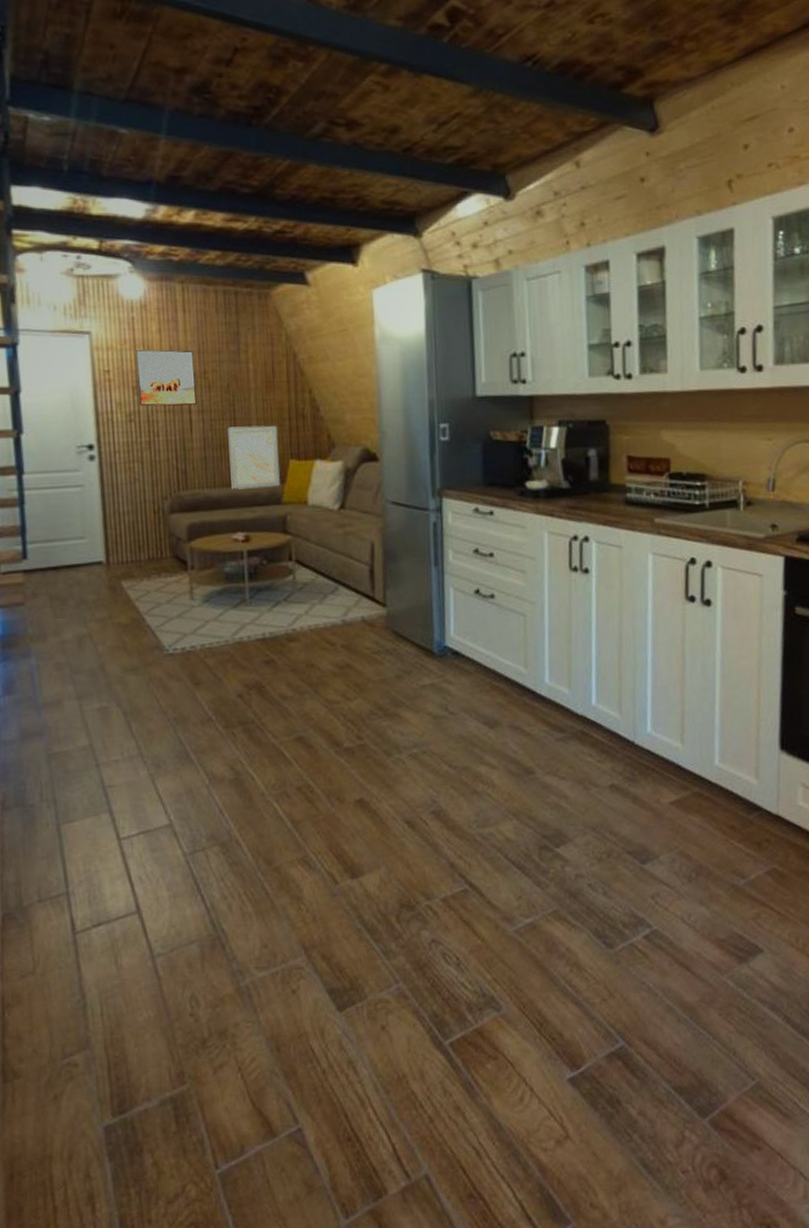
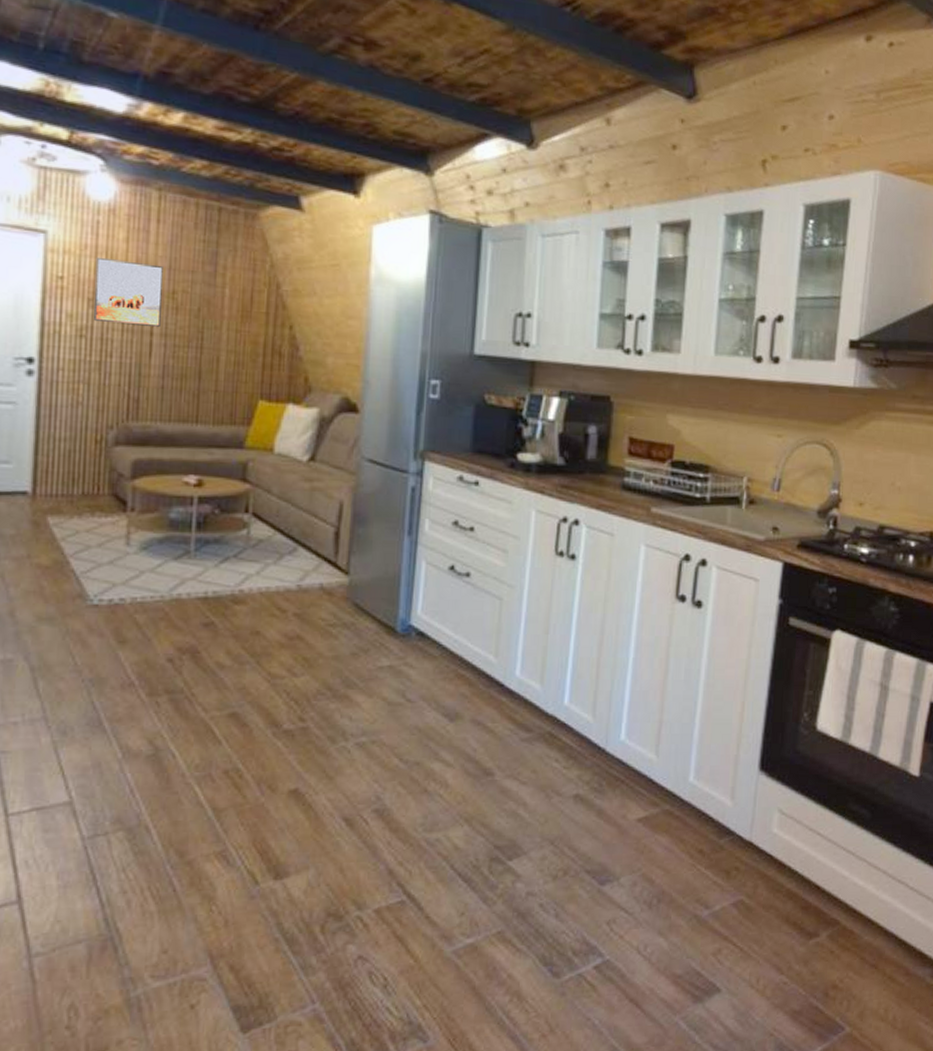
wall art: present [227,425,280,490] -> none [189,356,249,429]

